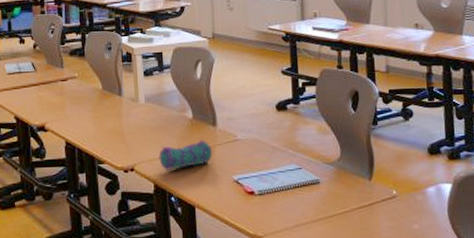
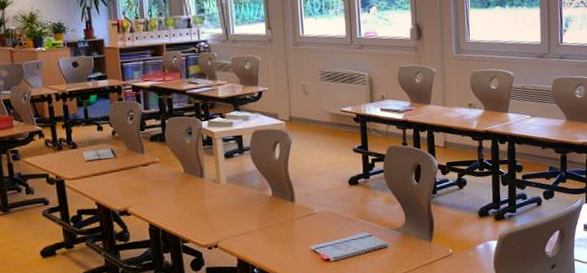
pencil case: present [158,140,213,170] -> none [241,215,292,245]

